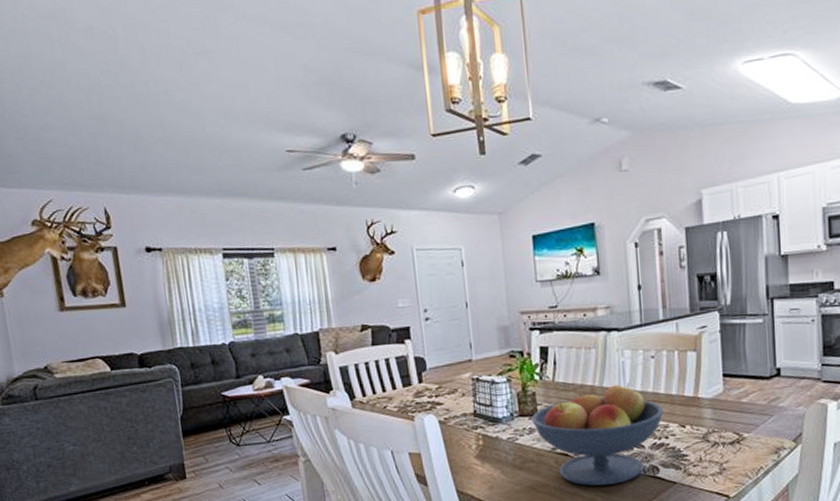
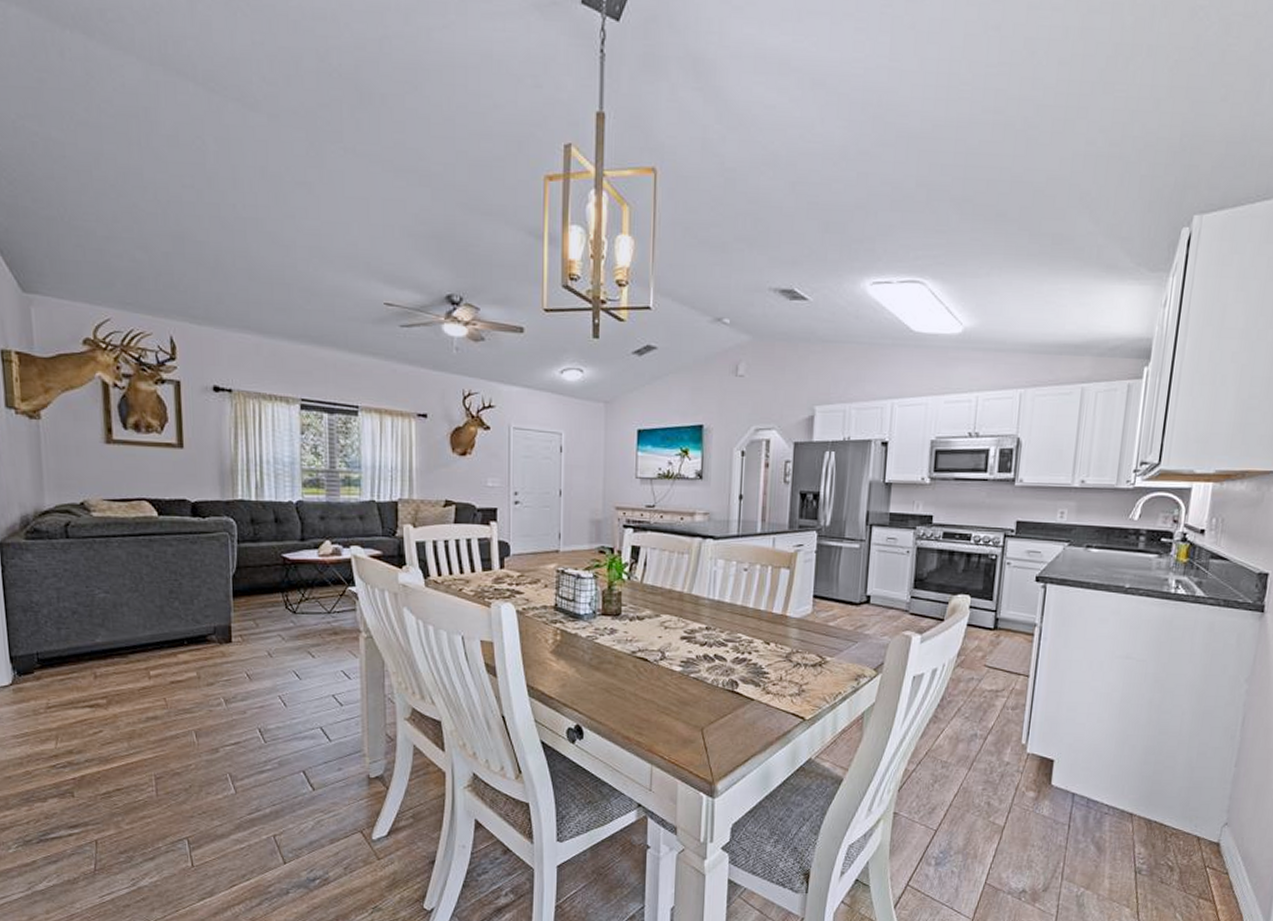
fruit bowl: present [531,383,664,486] -> none [614,593,750,695]

